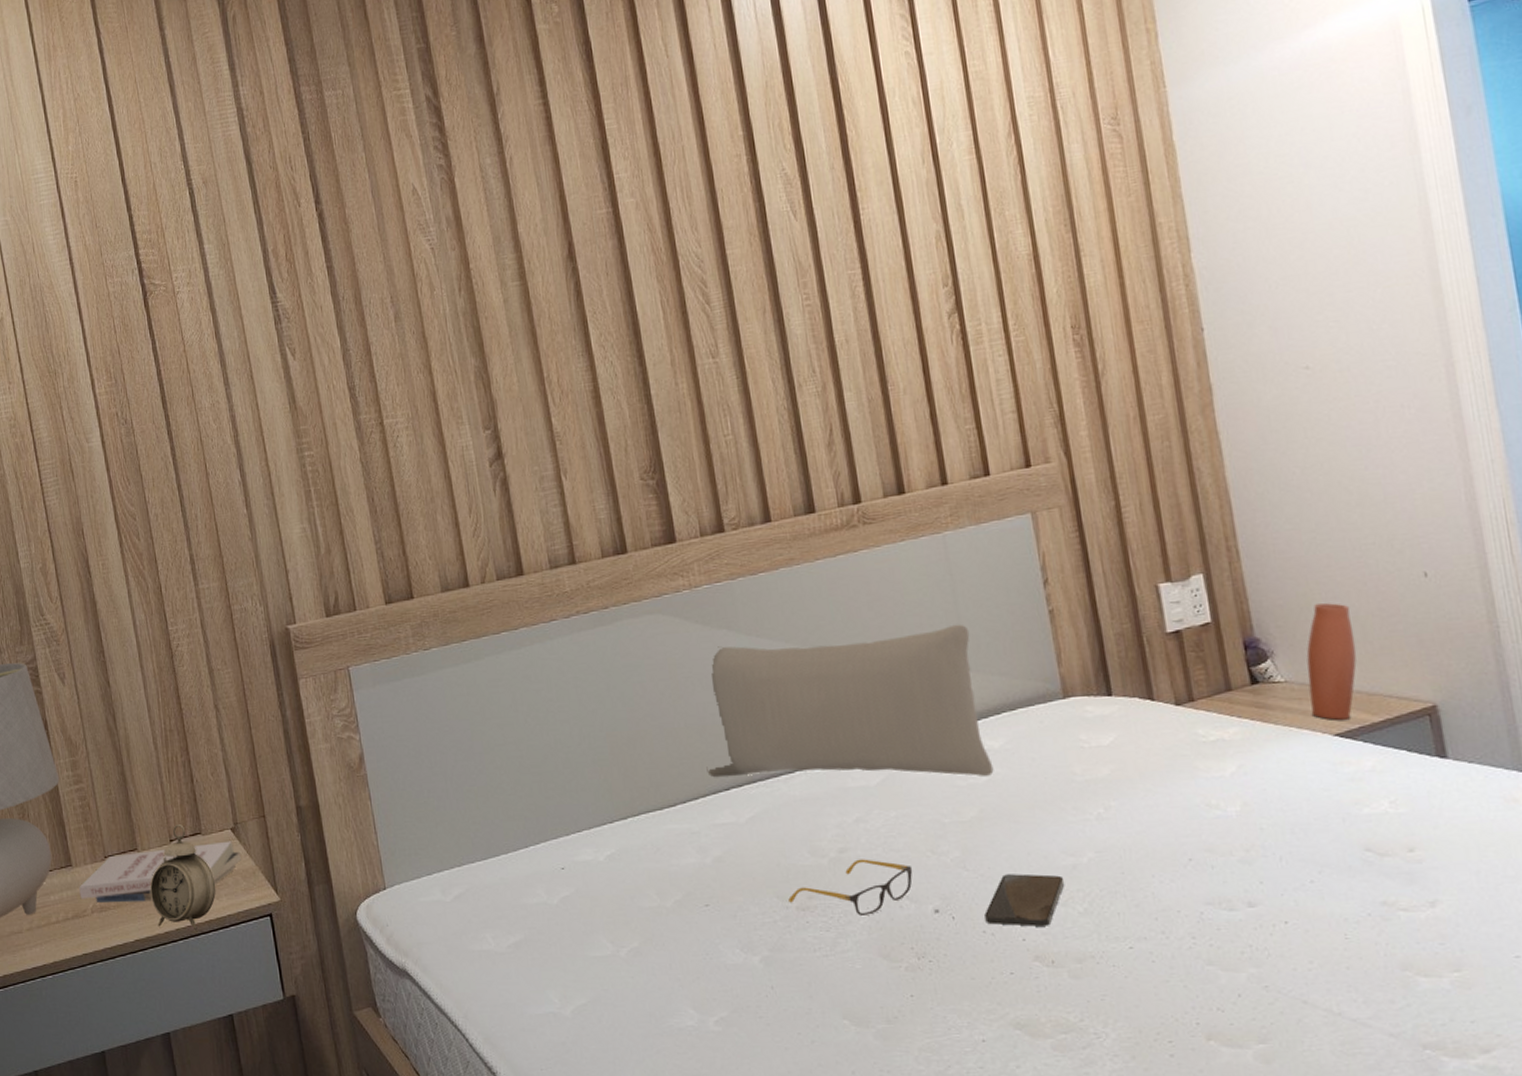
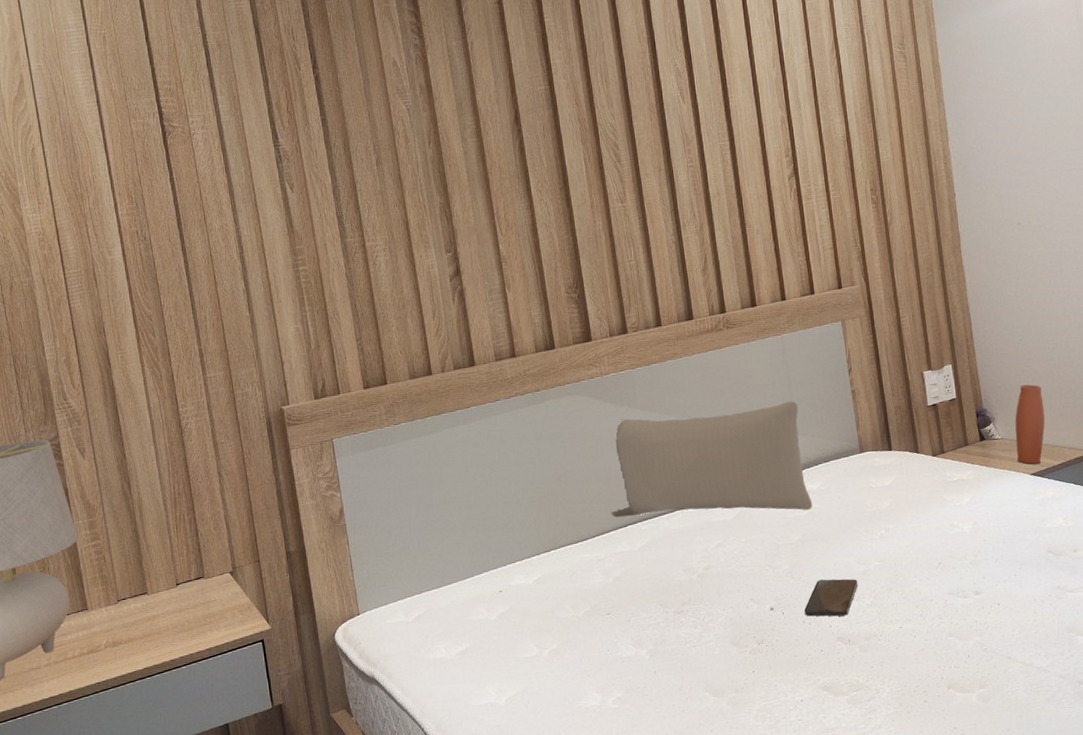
books: present [79,841,241,903] -> none [94,582,238,639]
alarm clock: present [149,824,216,930] -> none [157,571,216,656]
eyeglasses: present [788,859,913,915] -> none [668,573,756,615]

